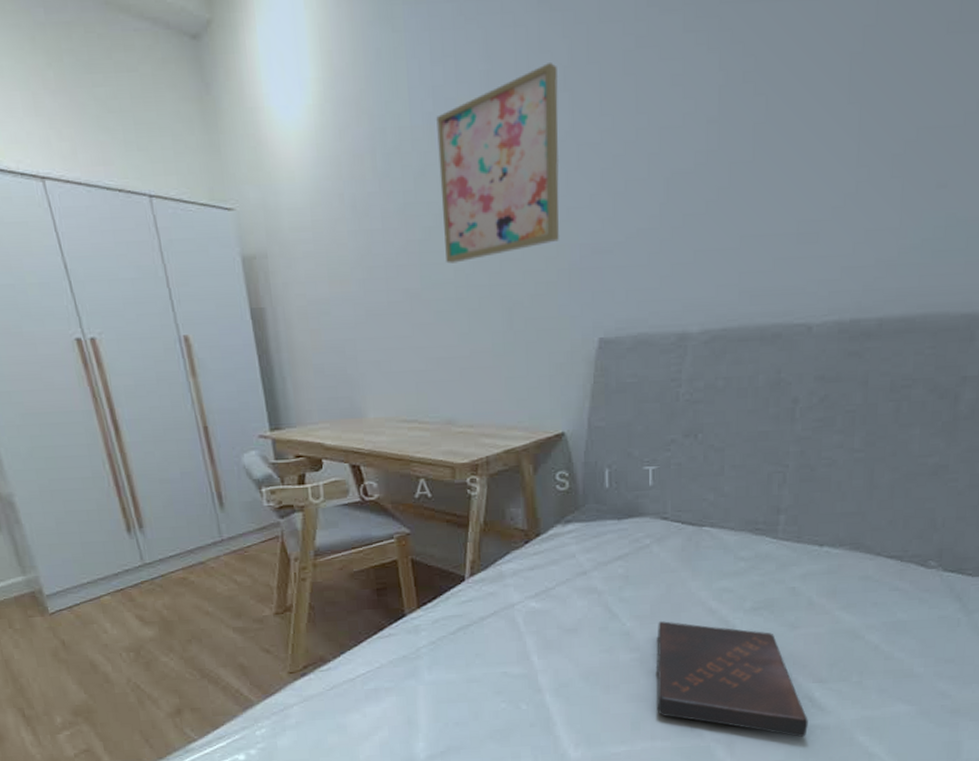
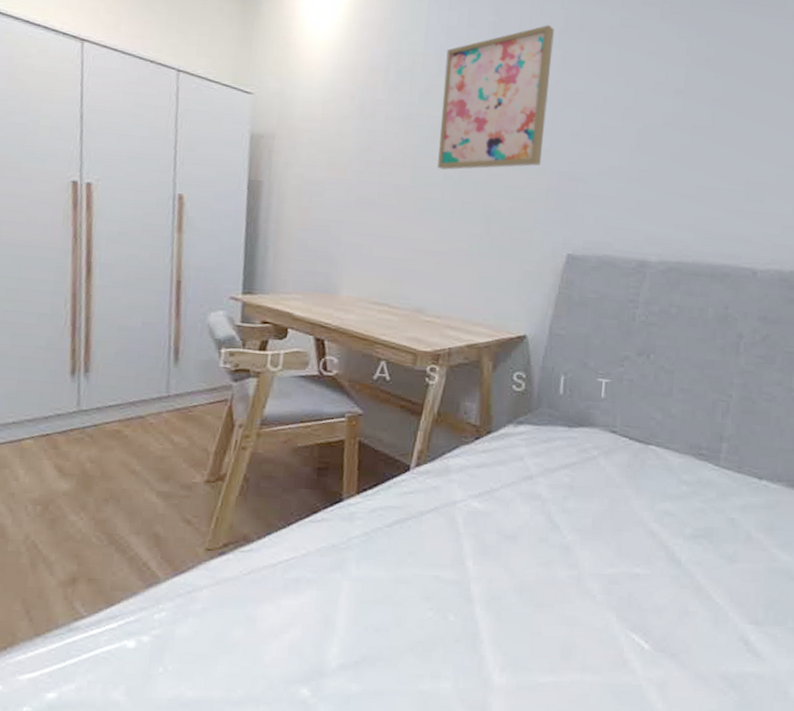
book: present [655,621,808,737] -> none [590,538,743,685]

